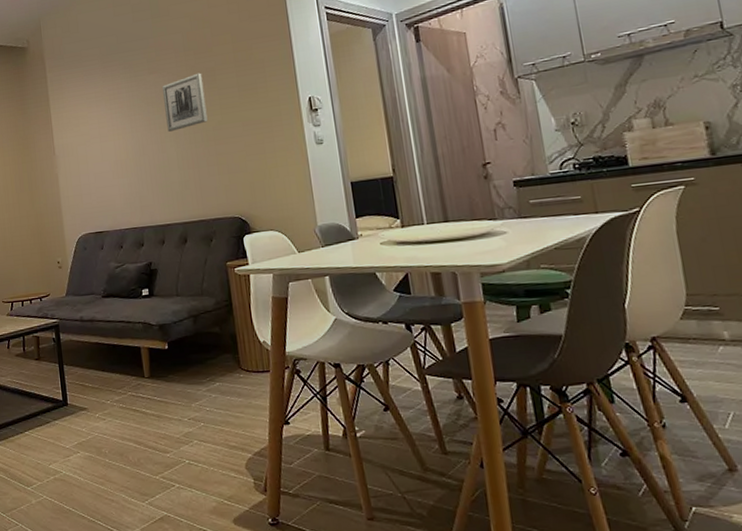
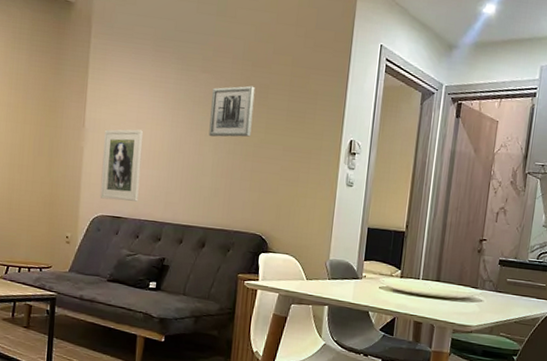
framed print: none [73,143,115,218] -> present [99,129,144,202]

